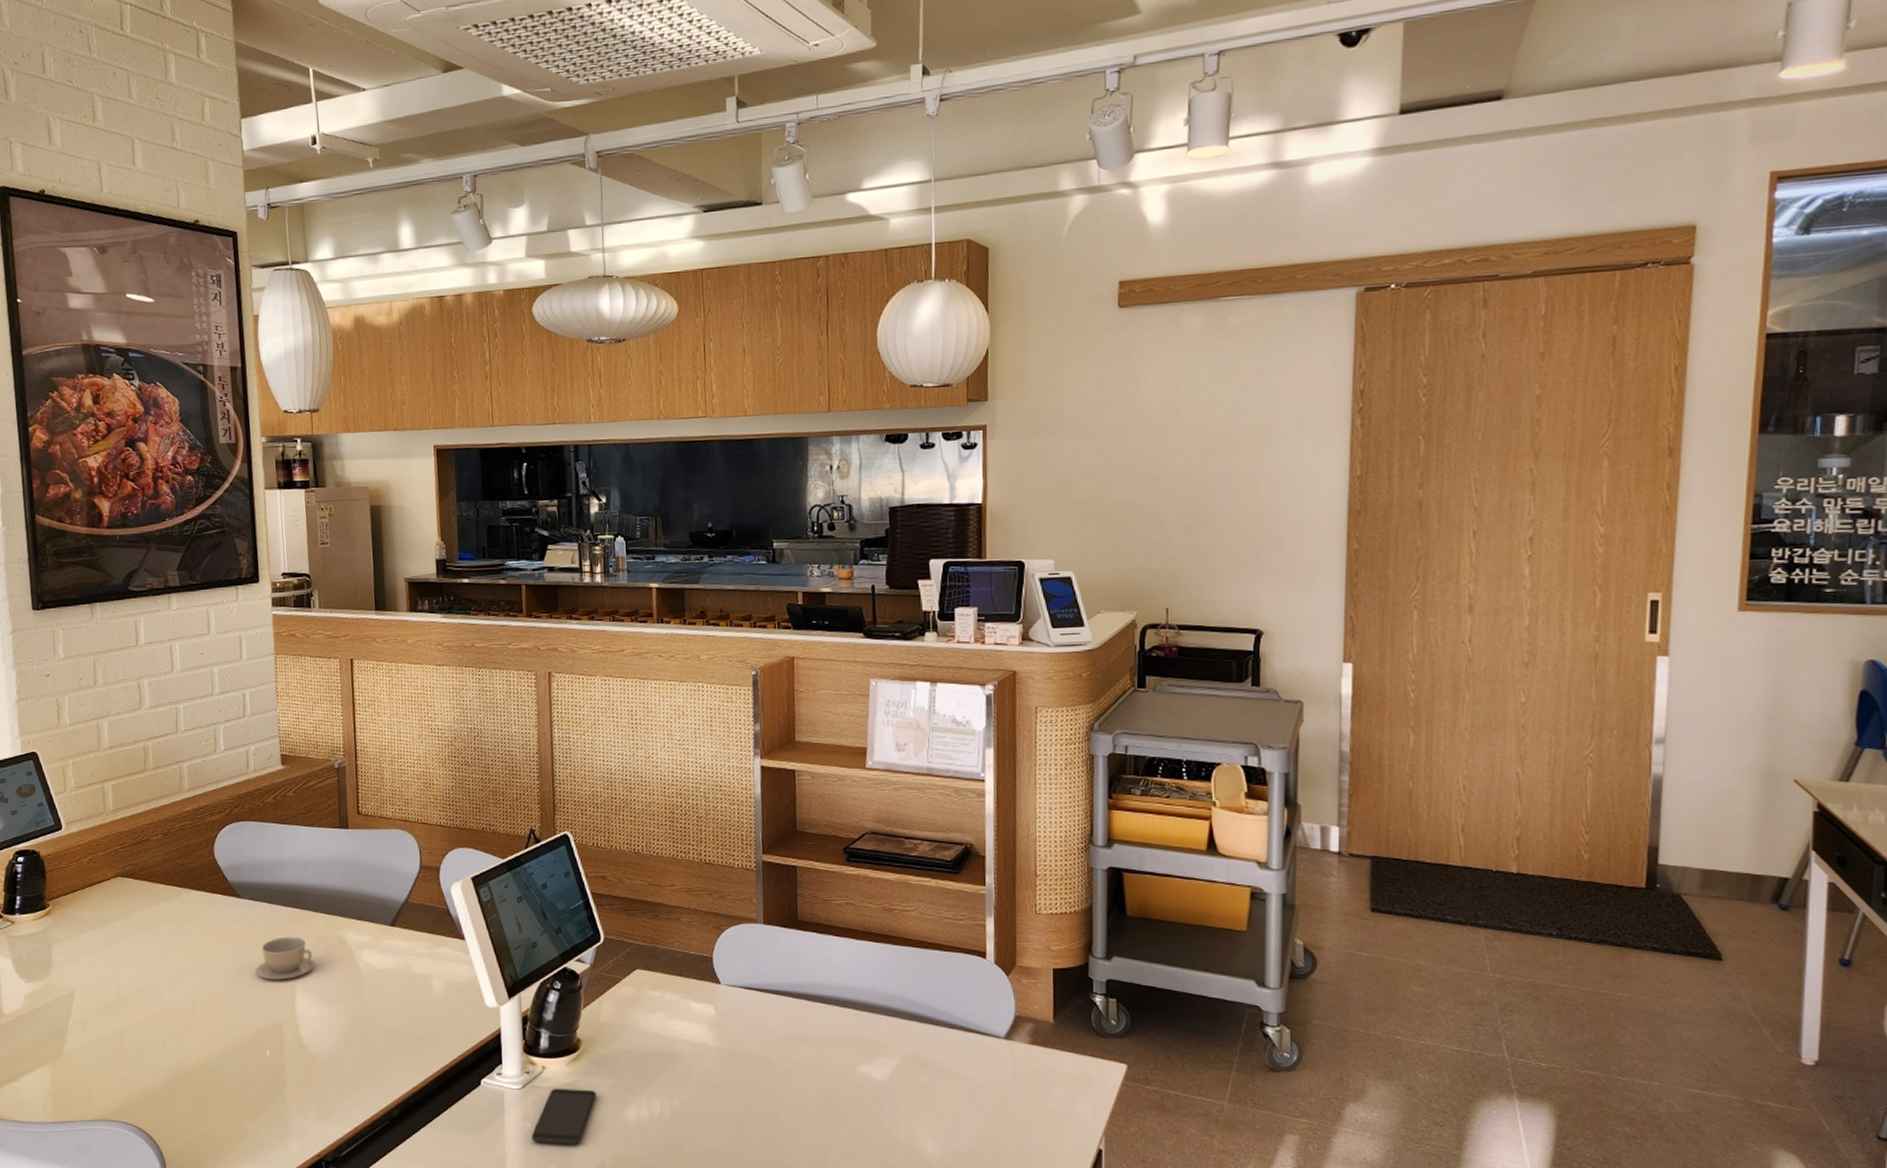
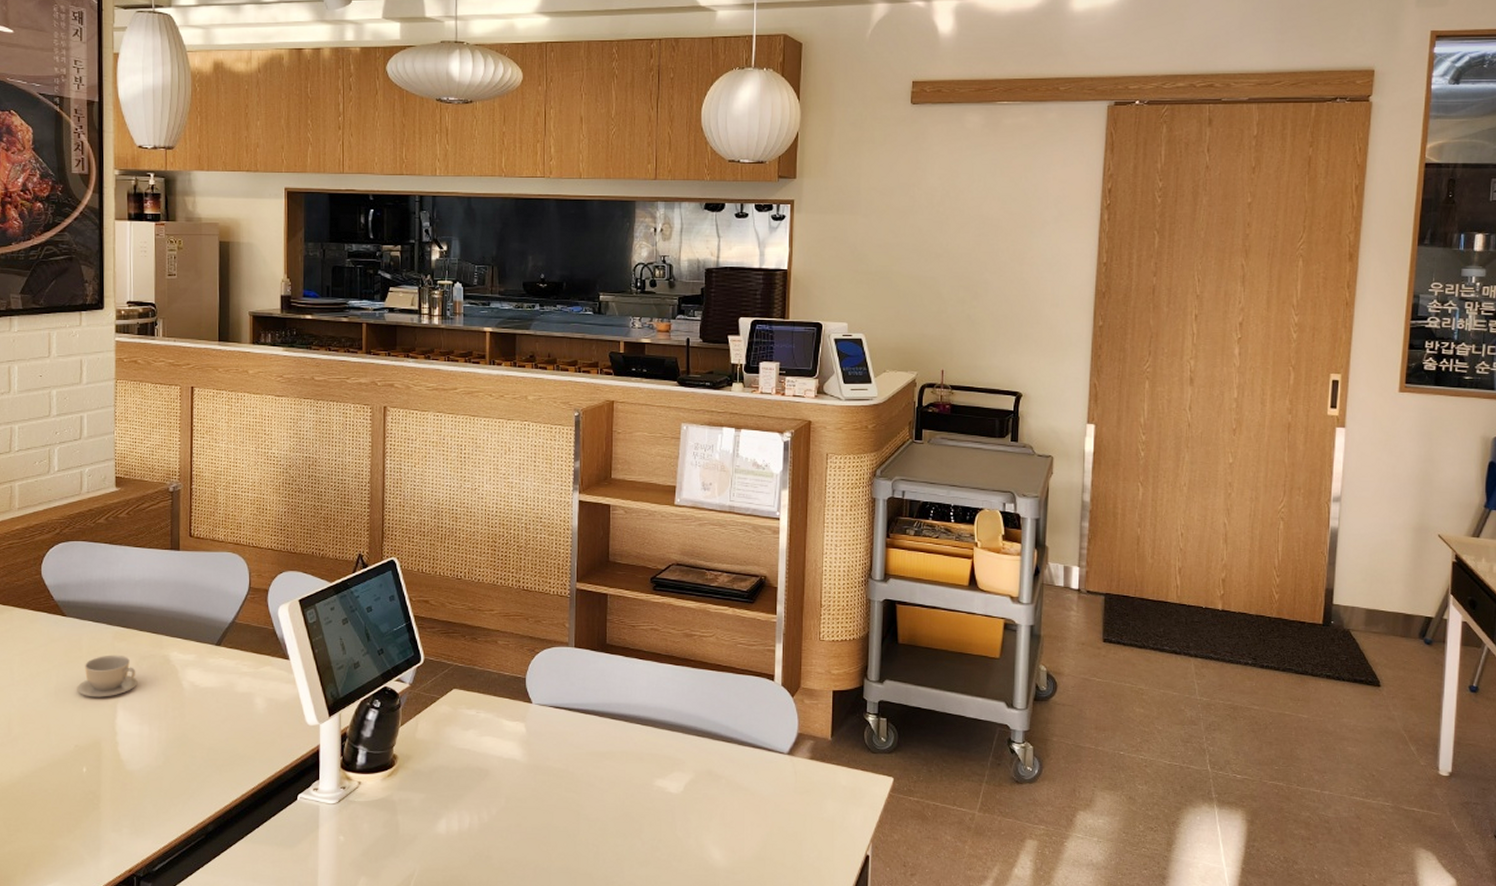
mobile phone: present [531,1089,596,1144] -> none [344,803,409,856]

